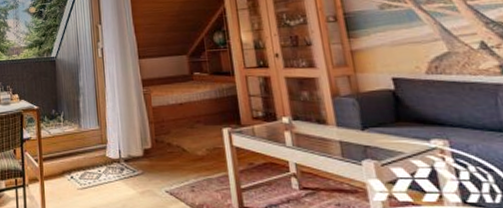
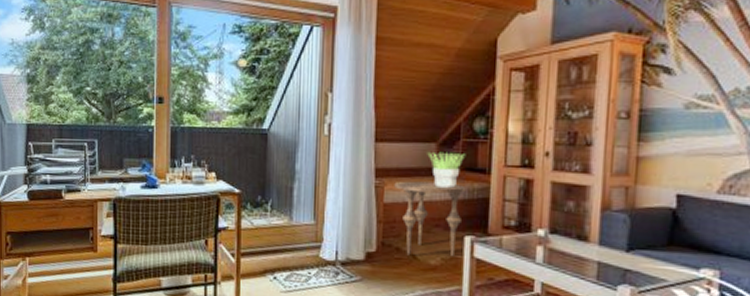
side table: none [158,86,218,149] -> present [394,181,466,257]
potted plant: none [181,61,211,90] -> present [427,152,465,188]

